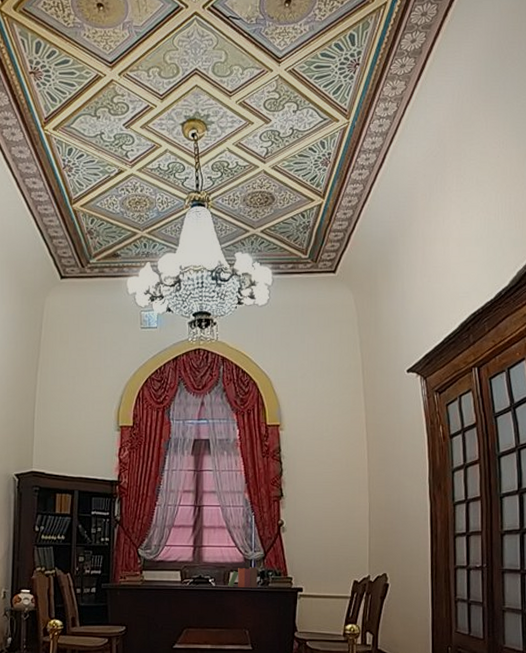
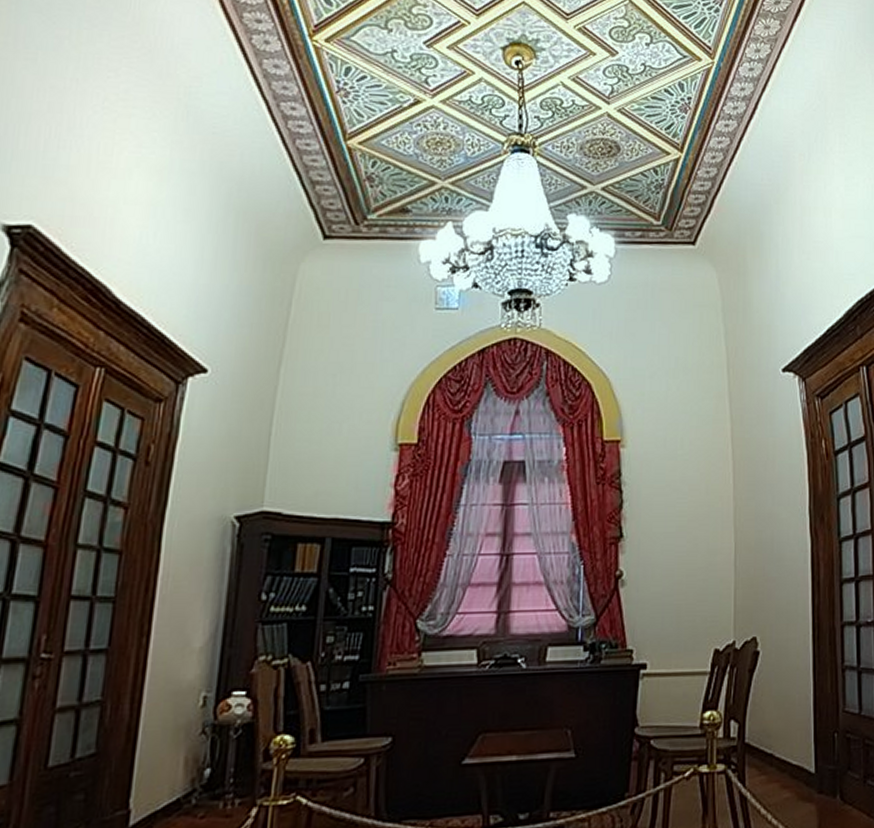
books: present [228,567,258,588] -> none [544,637,587,669]

